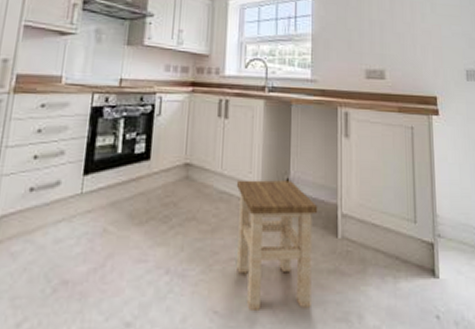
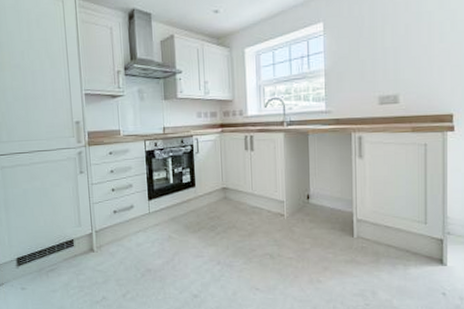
stool: present [237,179,318,310] -> none [266,196,336,288]

